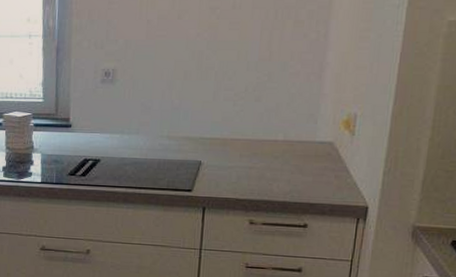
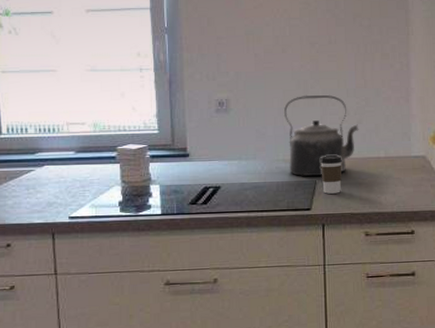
kettle: none [173,67,257,157] -> present [284,94,359,177]
coffee cup: none [207,135,233,176] -> present [319,155,342,194]

